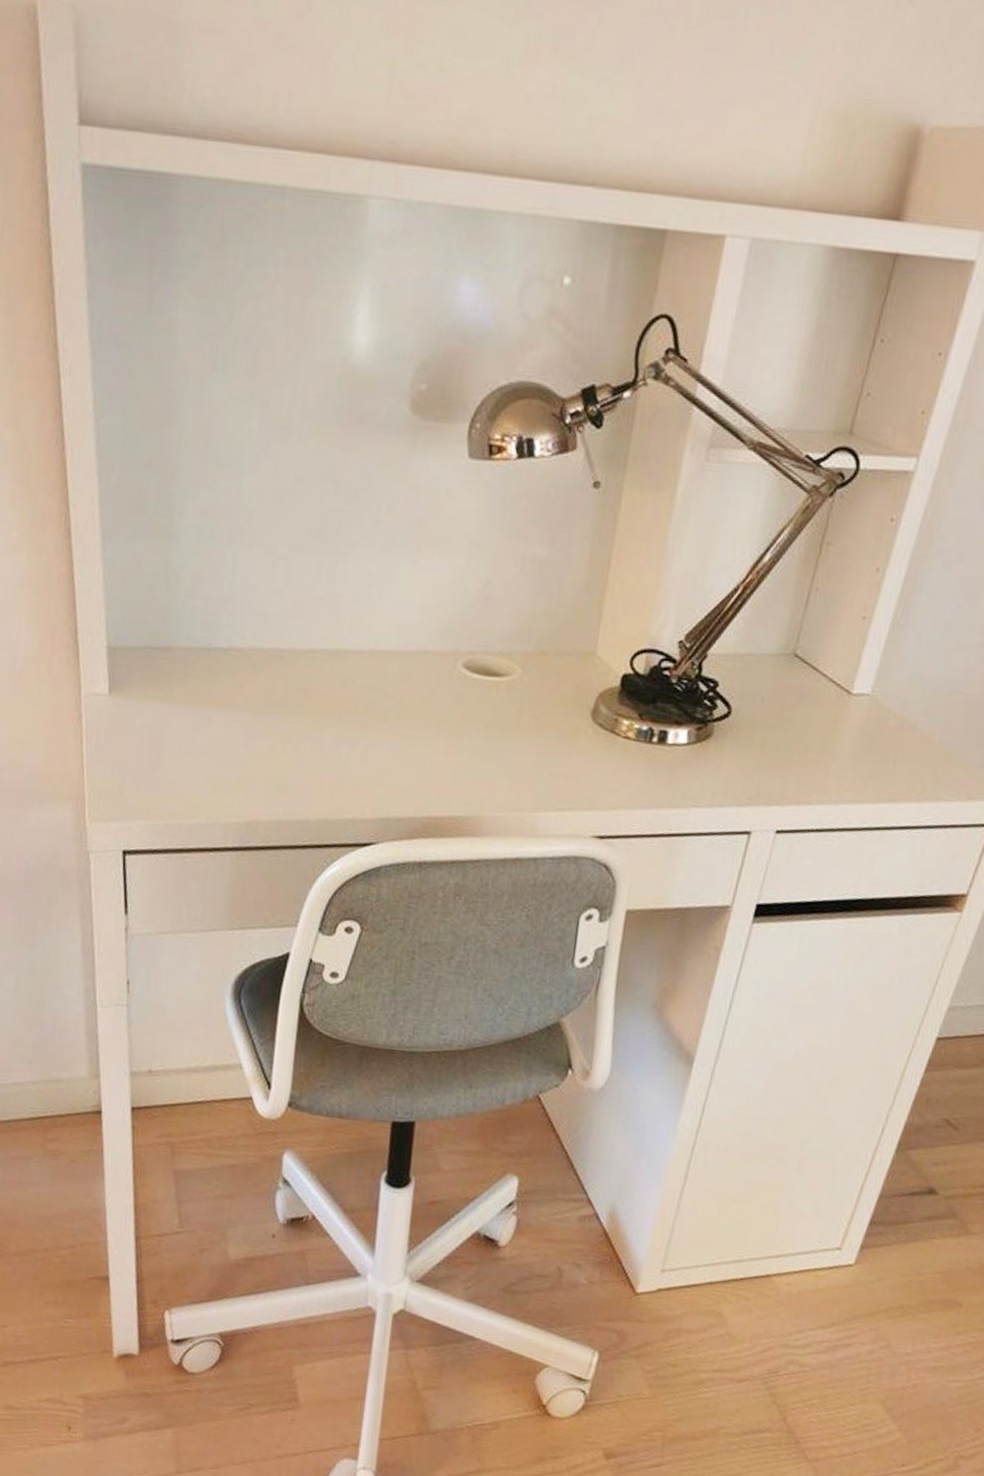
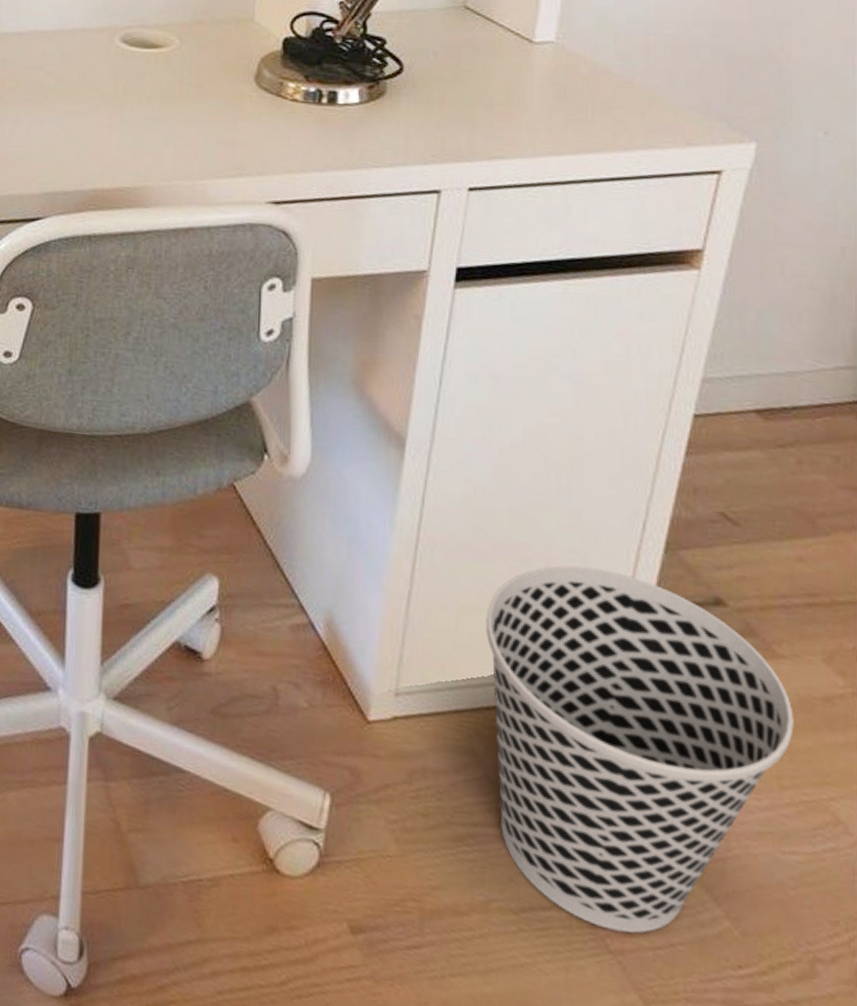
wastebasket: none [735,1163,975,1446] -> present [485,565,794,934]

